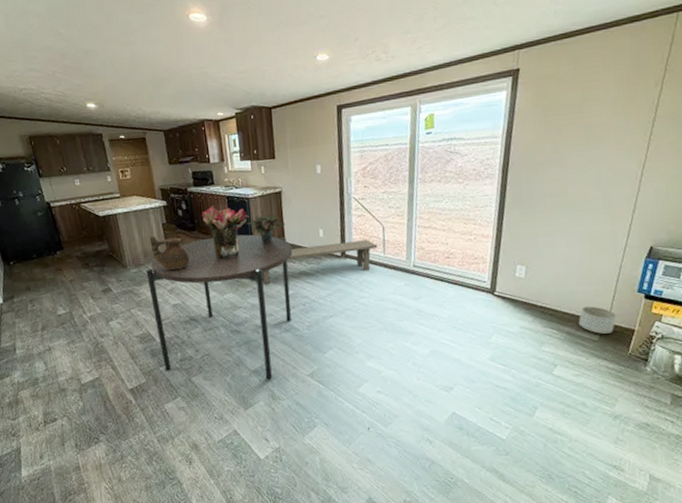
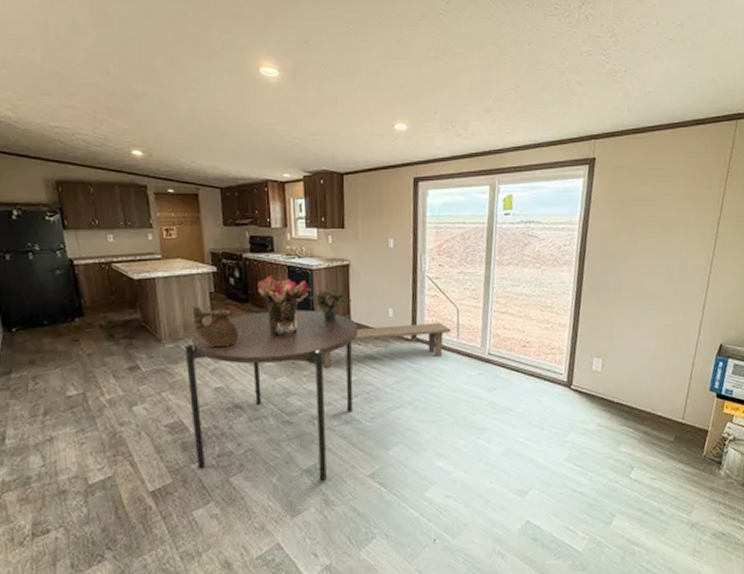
planter: present [578,306,616,334] -> none [654,404,691,434]

